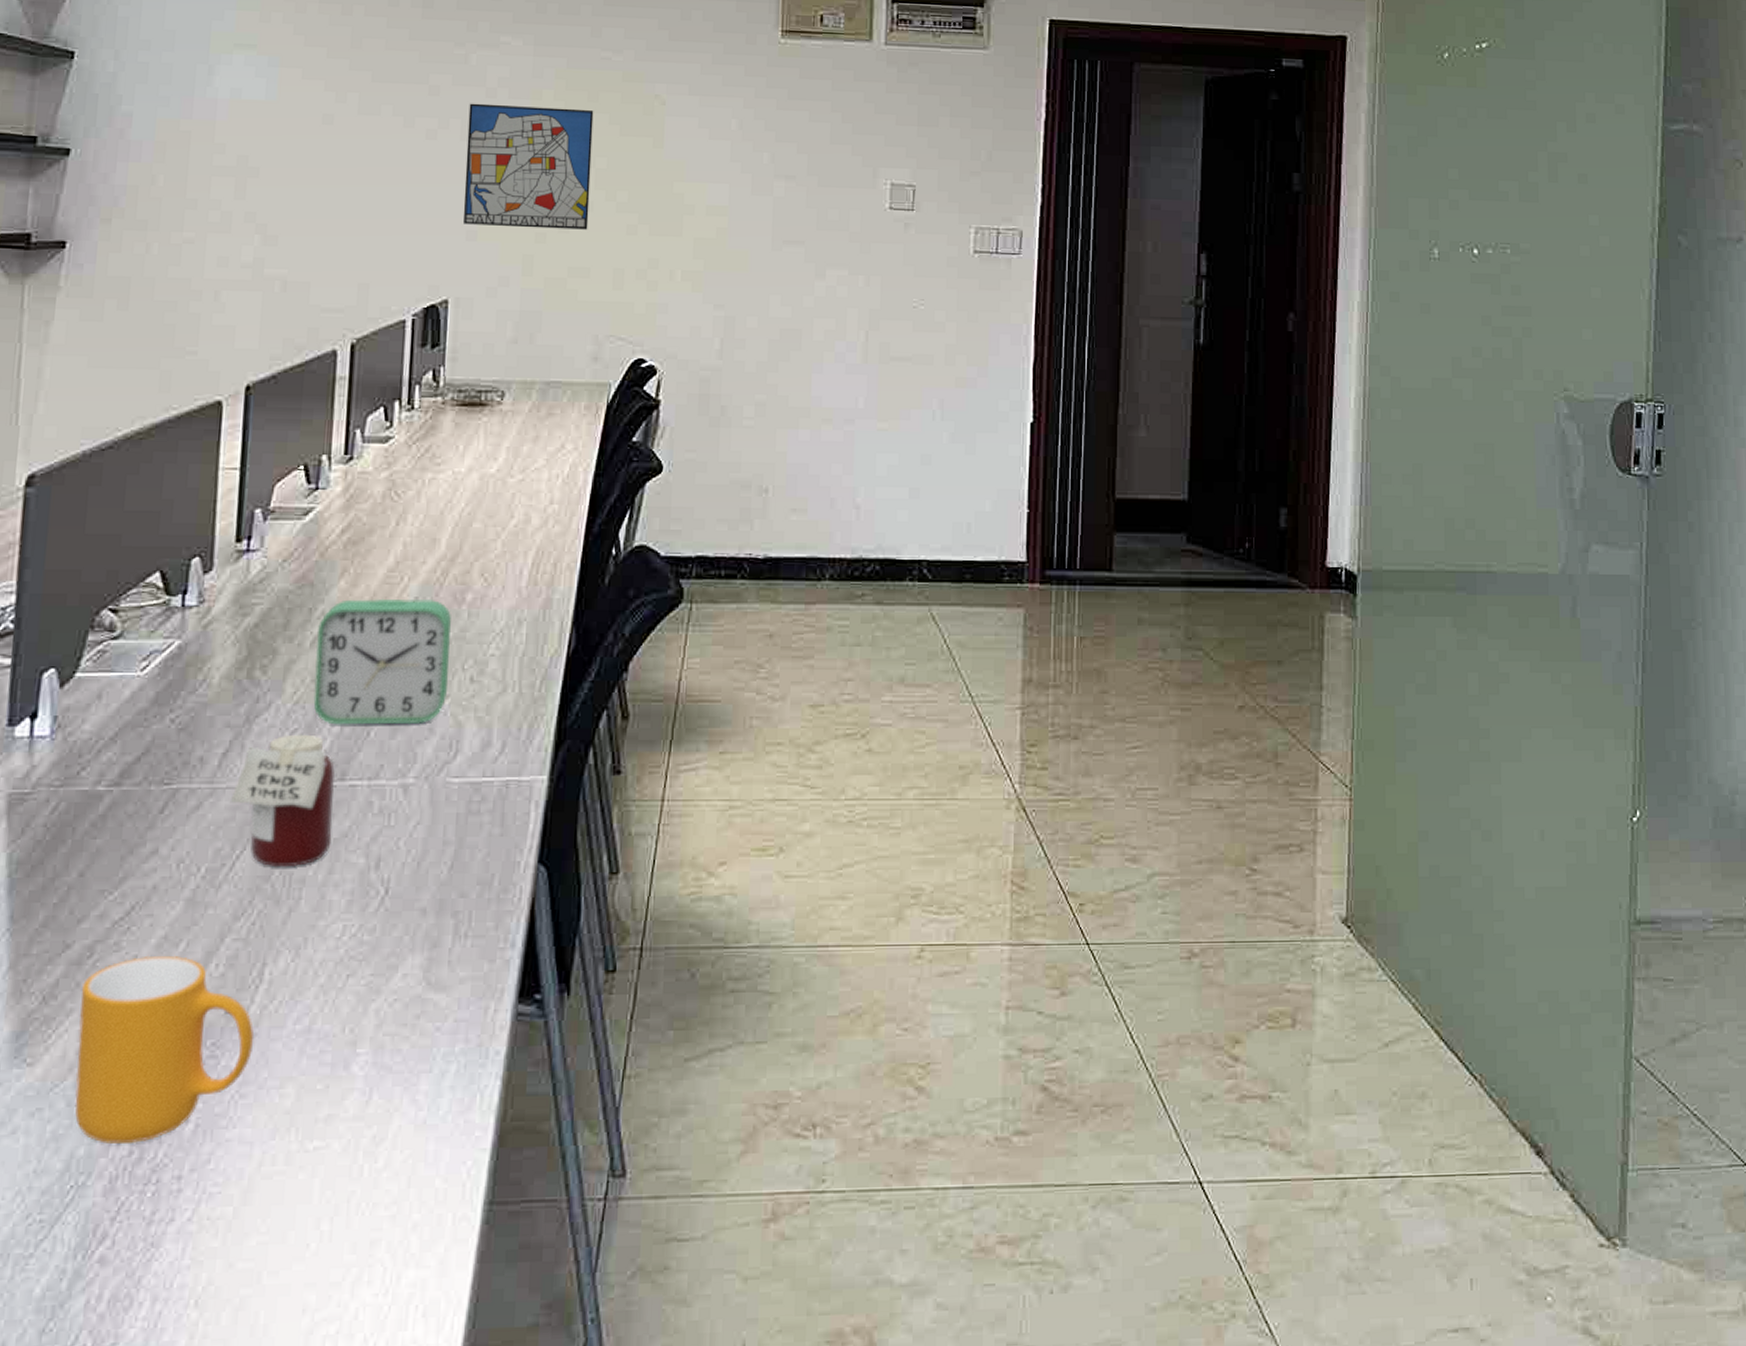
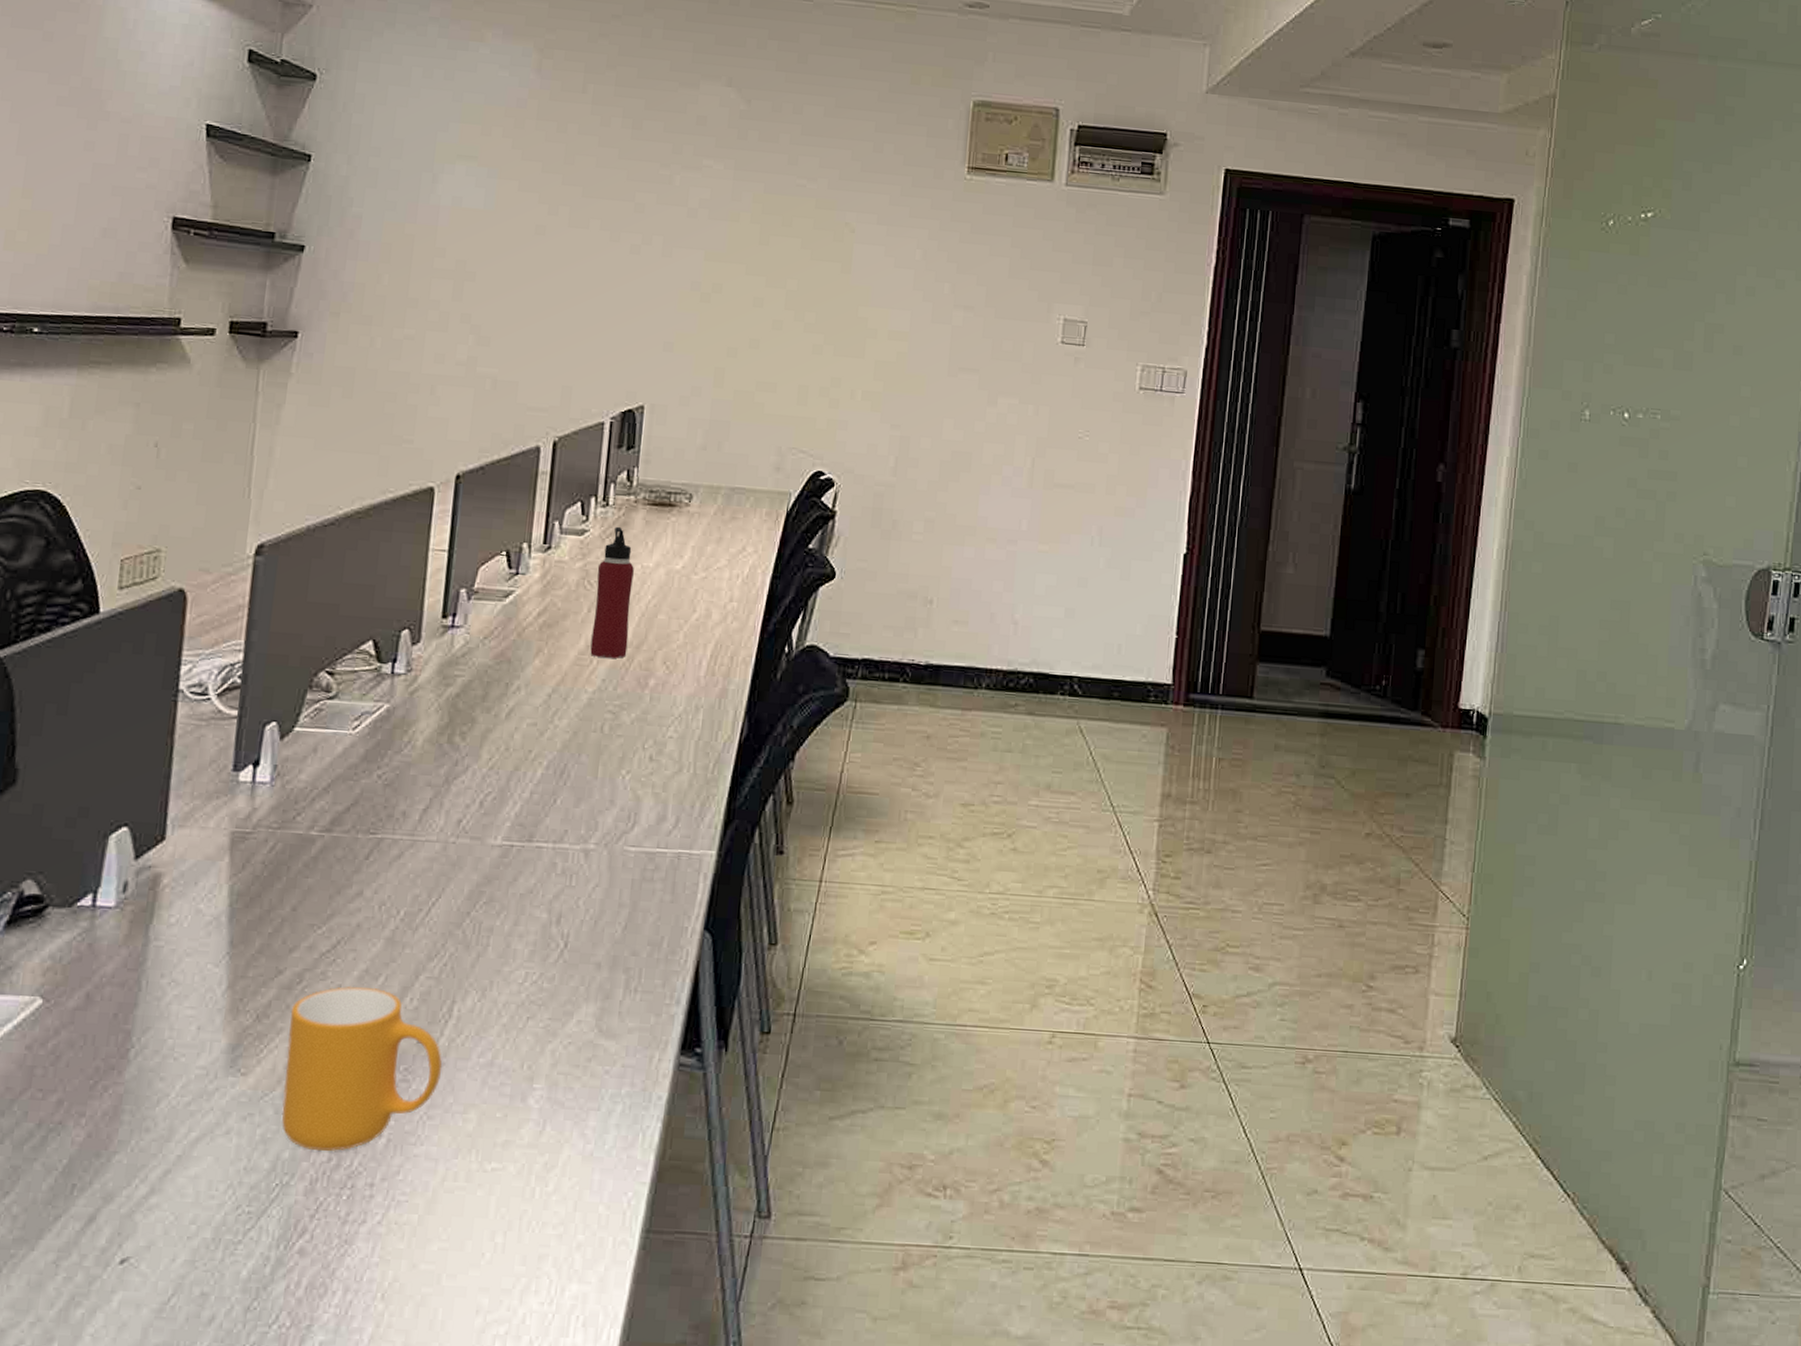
jar: present [229,734,336,868] -> none [428,796,525,917]
alarm clock: present [313,598,451,725] -> none [506,677,635,796]
water bottle: none [400,432,445,575] -> present [590,527,634,659]
wall art: present [463,103,594,230] -> none [661,221,787,347]

